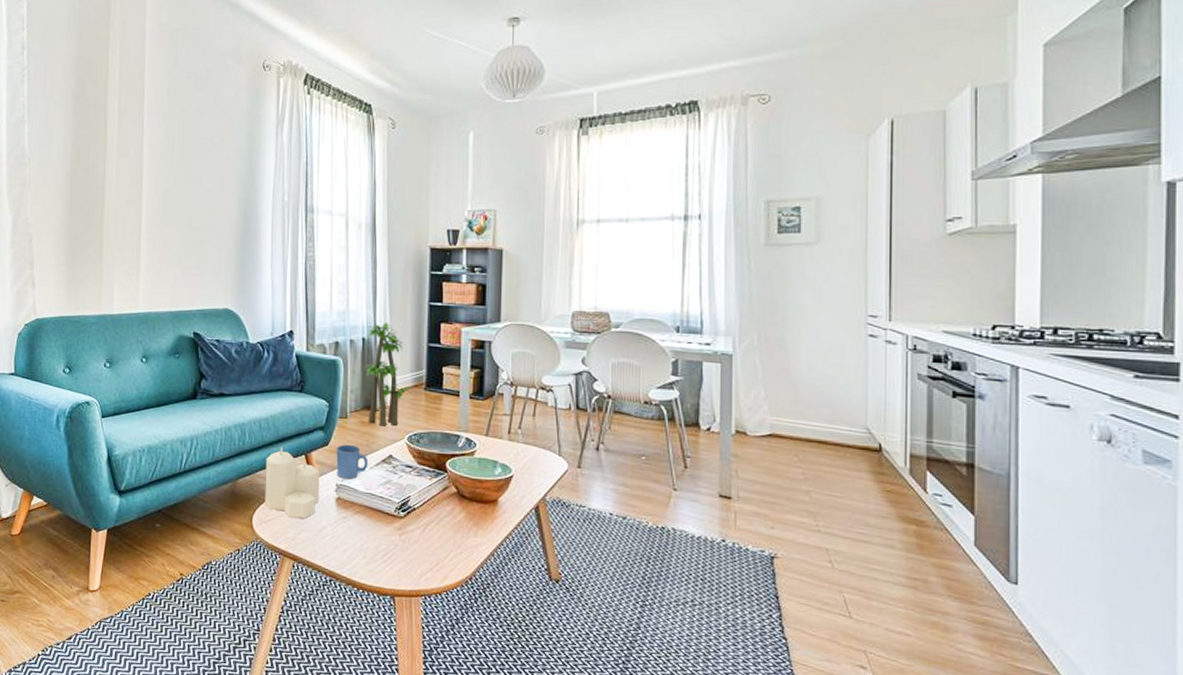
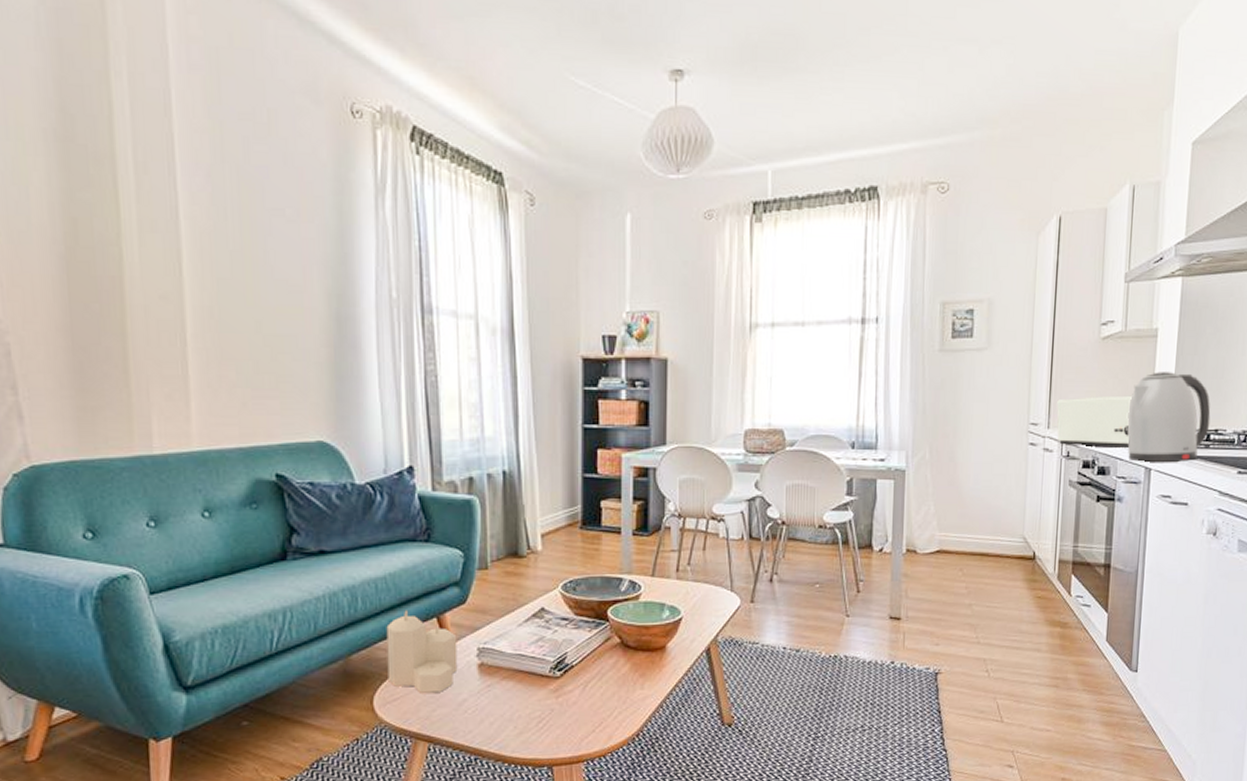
mug: present [336,444,369,481] -> none [476,599,516,643]
plant: present [366,322,413,427] -> none [508,451,566,575]
toaster: none [899,290,990,344] -> present [1056,395,1132,448]
kettle: none [985,268,1092,362] -> present [1127,372,1211,462]

